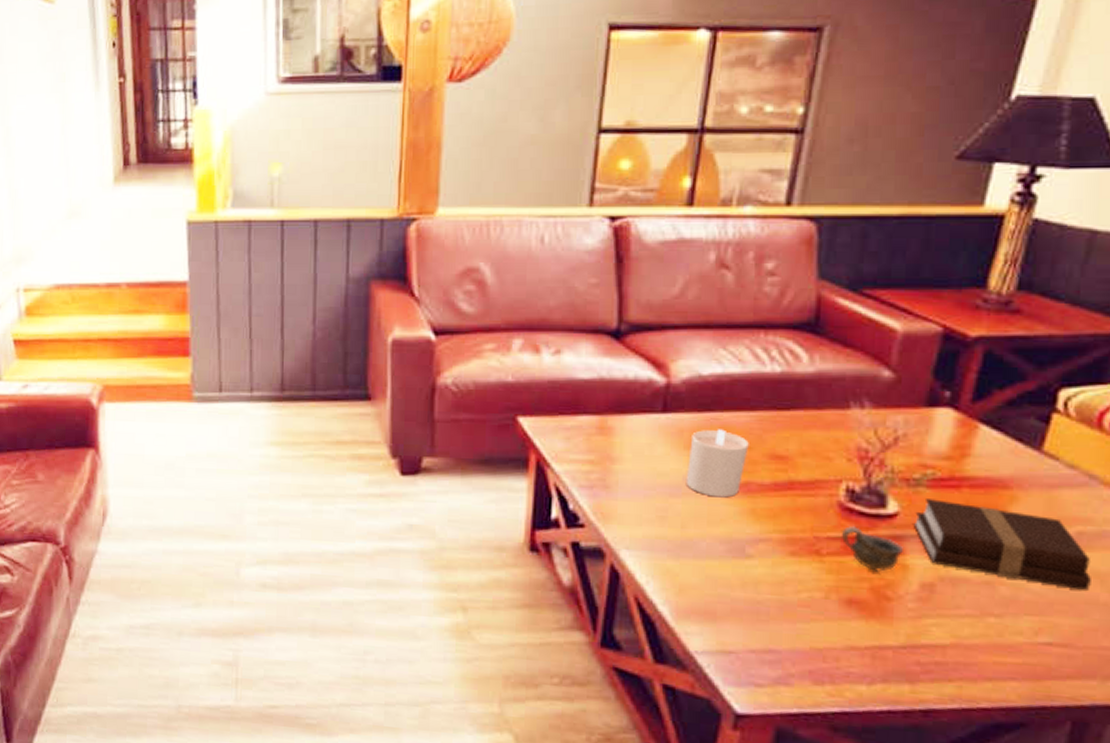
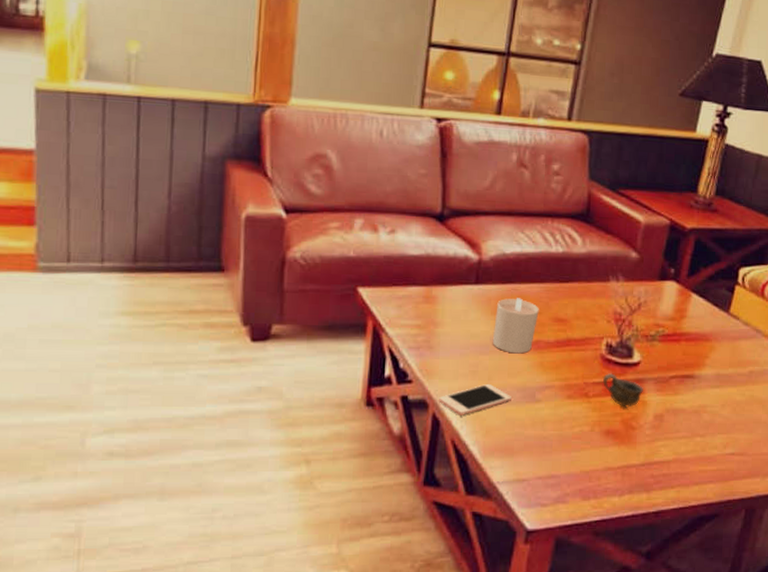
cell phone: none [618,532,712,569] -> present [439,383,511,416]
book: present [913,499,1091,590] -> none [650,350,757,413]

